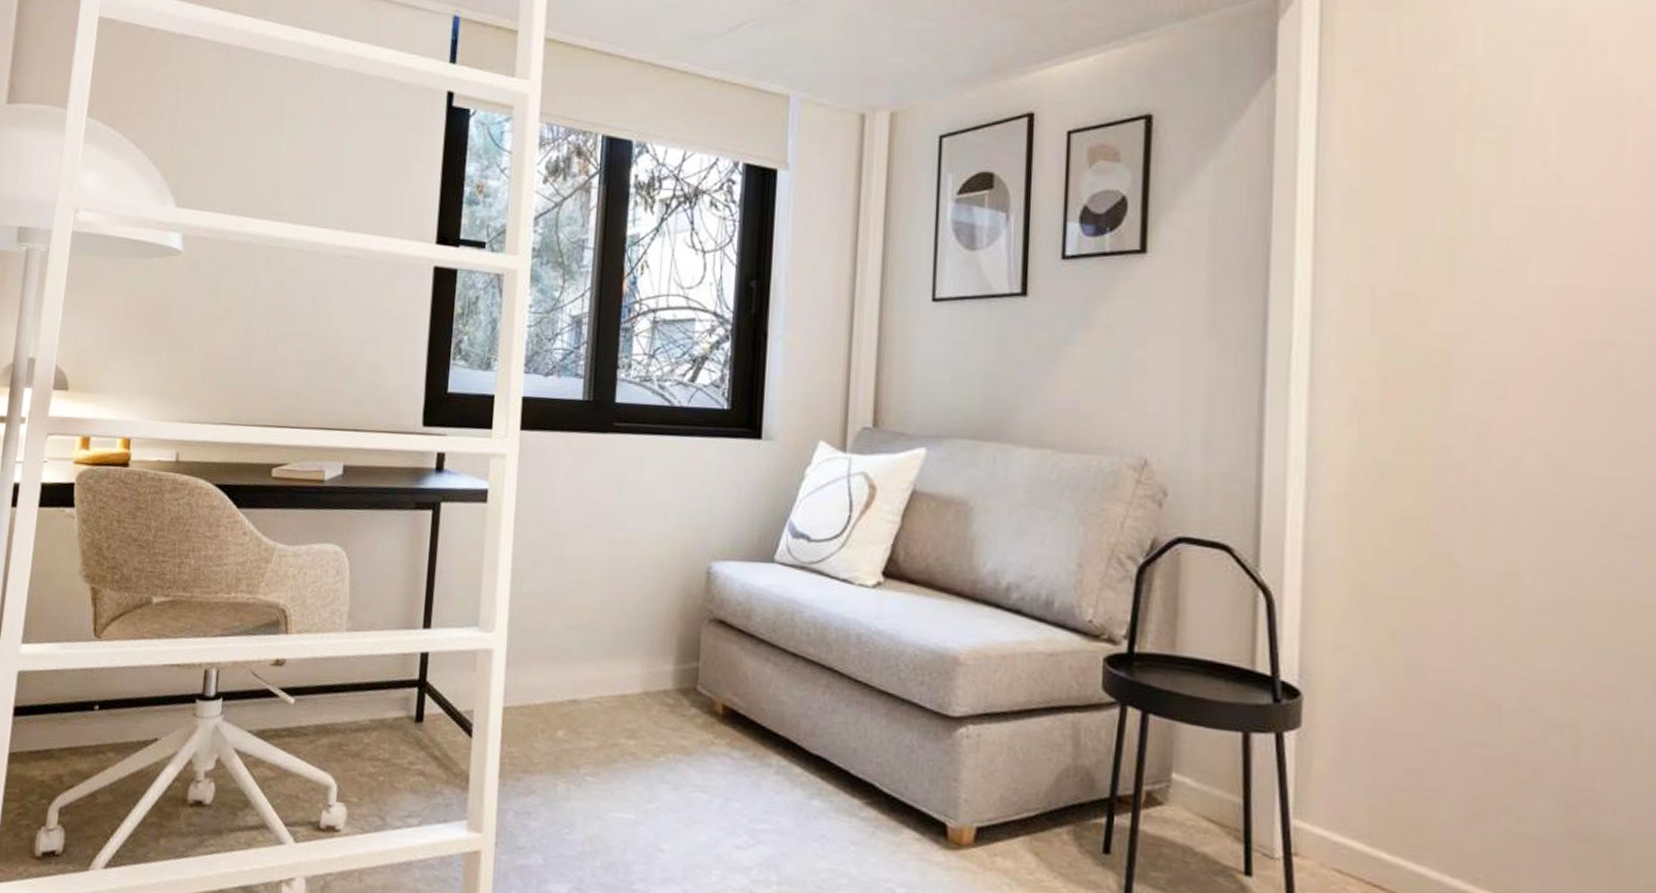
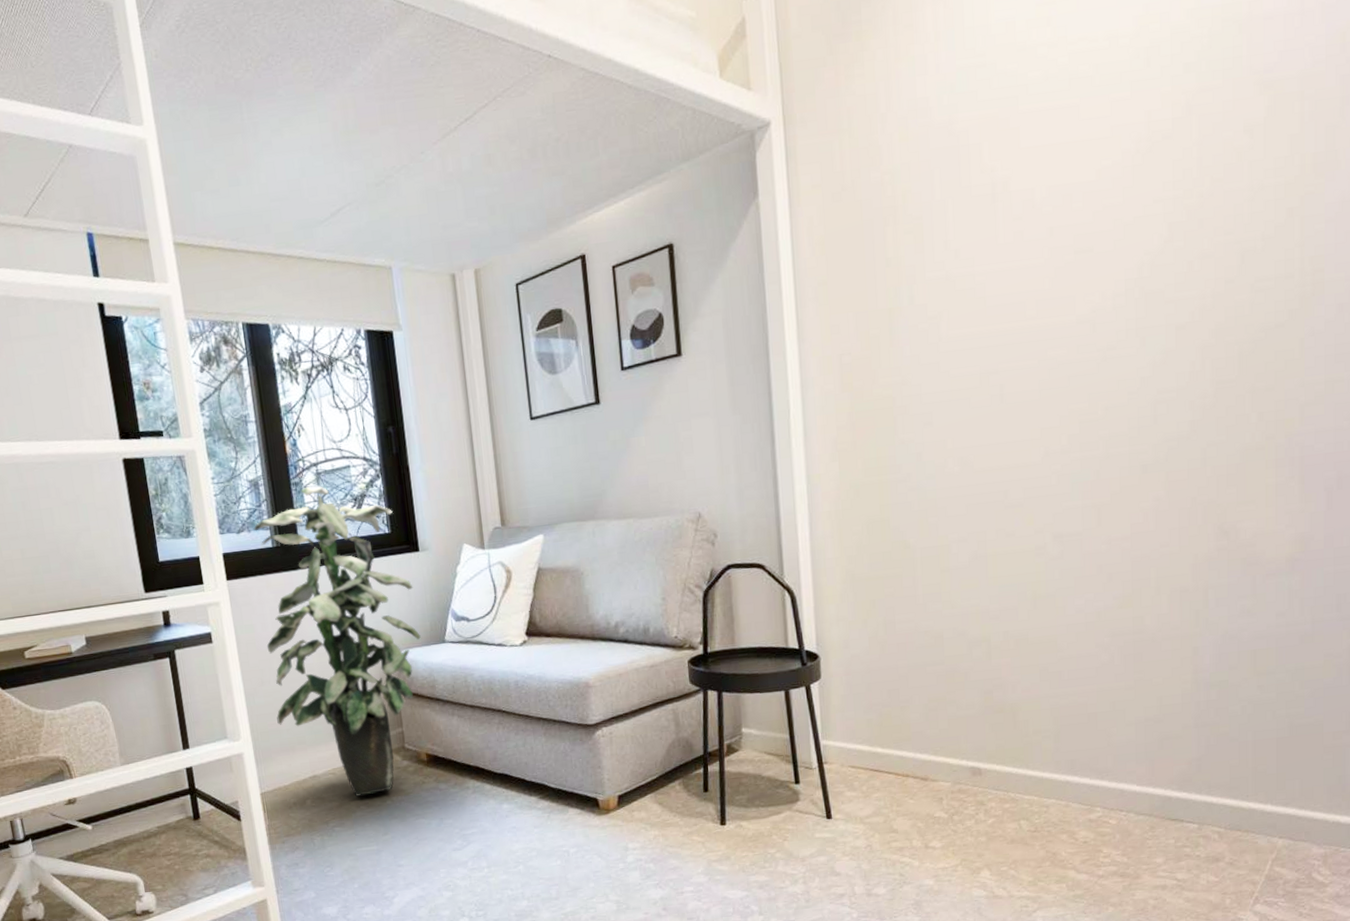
indoor plant: none [543,335,746,743] -> present [253,485,421,797]

